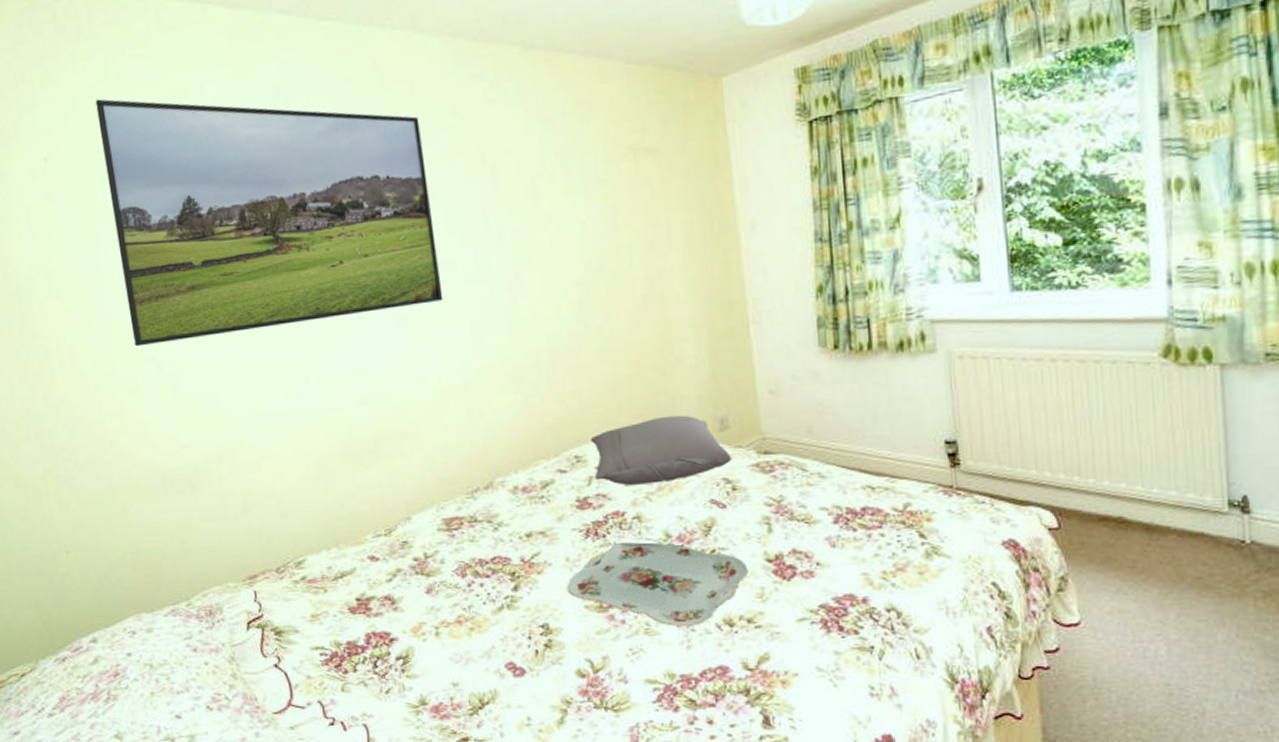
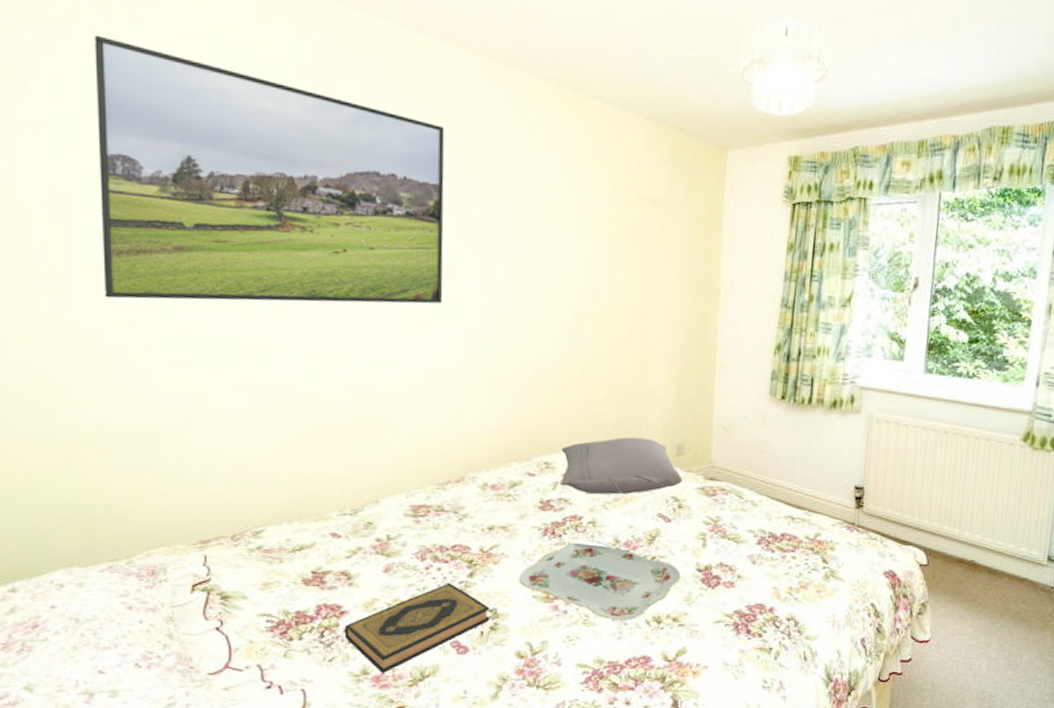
hardback book: none [396,599,543,702] -> present [344,583,490,673]

